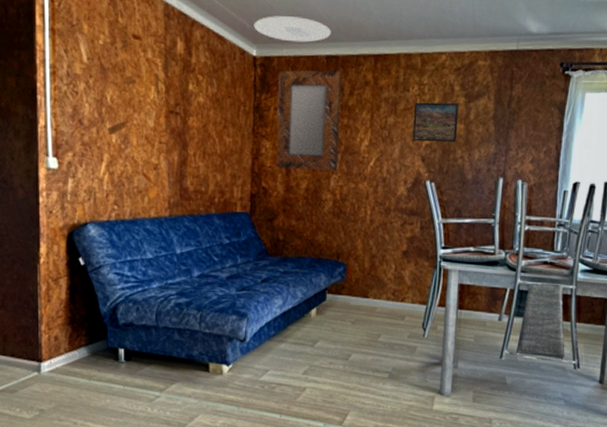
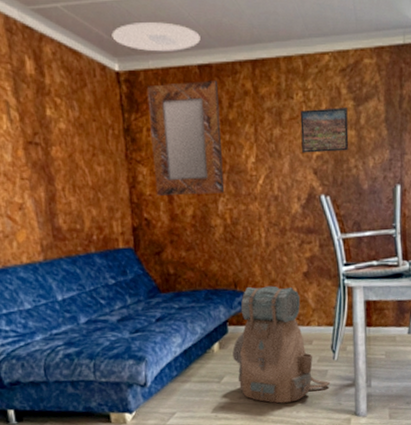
backpack: none [327,260,419,374] -> present [232,286,331,404]

